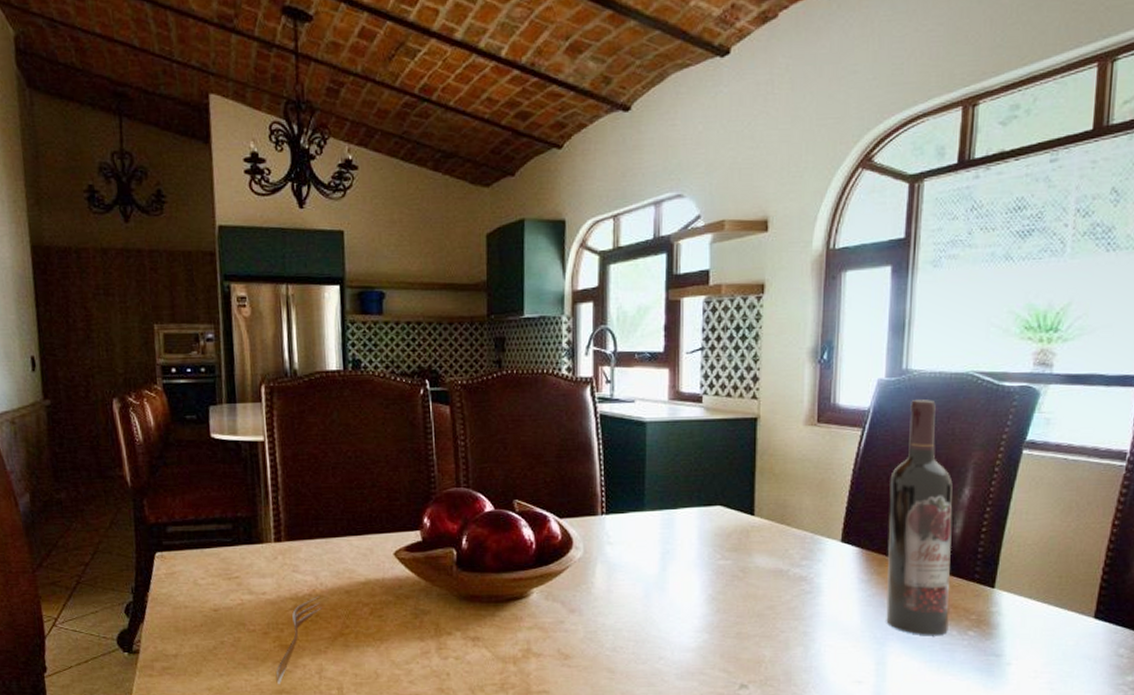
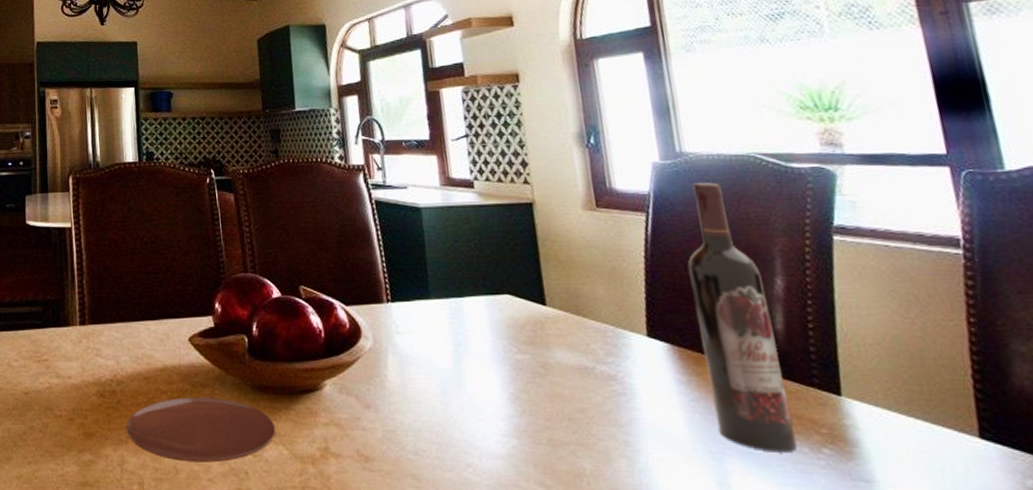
fork: present [276,595,322,685] -> none [81,381,122,477]
plate: none [325,608,480,667] -> present [126,397,276,463]

